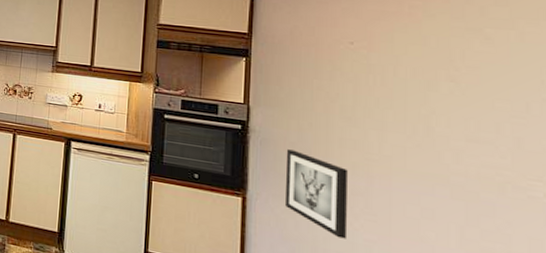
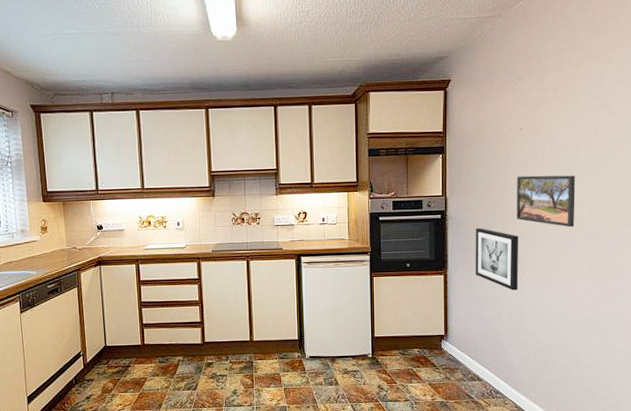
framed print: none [345,96,434,174] -> present [516,175,576,228]

